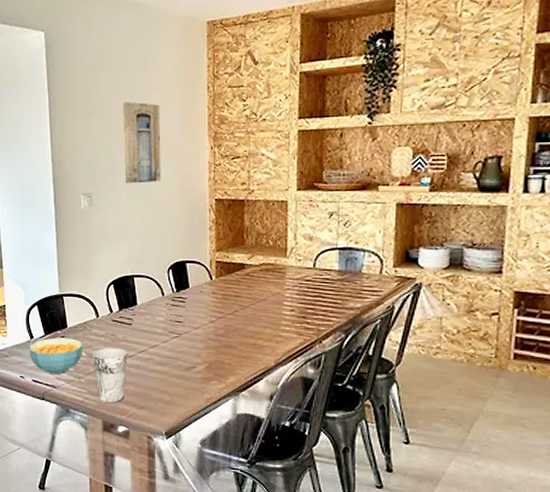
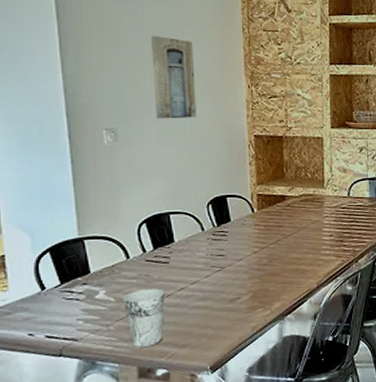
cereal bowl: present [29,337,83,375] -> none [40,284,112,327]

